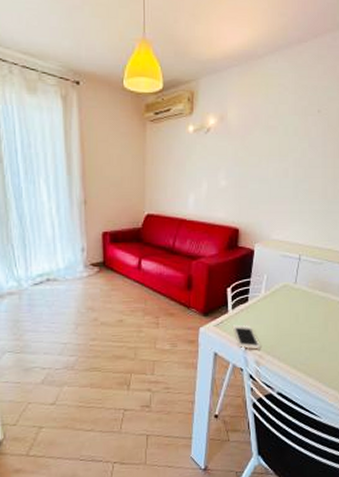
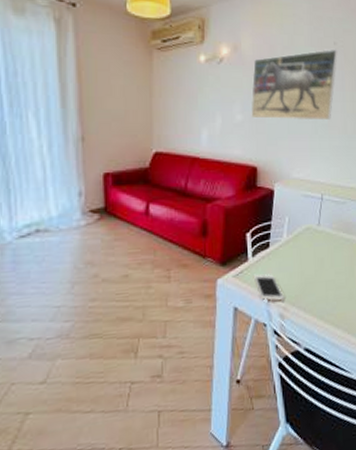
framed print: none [235,117,321,186] -> present [251,49,338,121]

